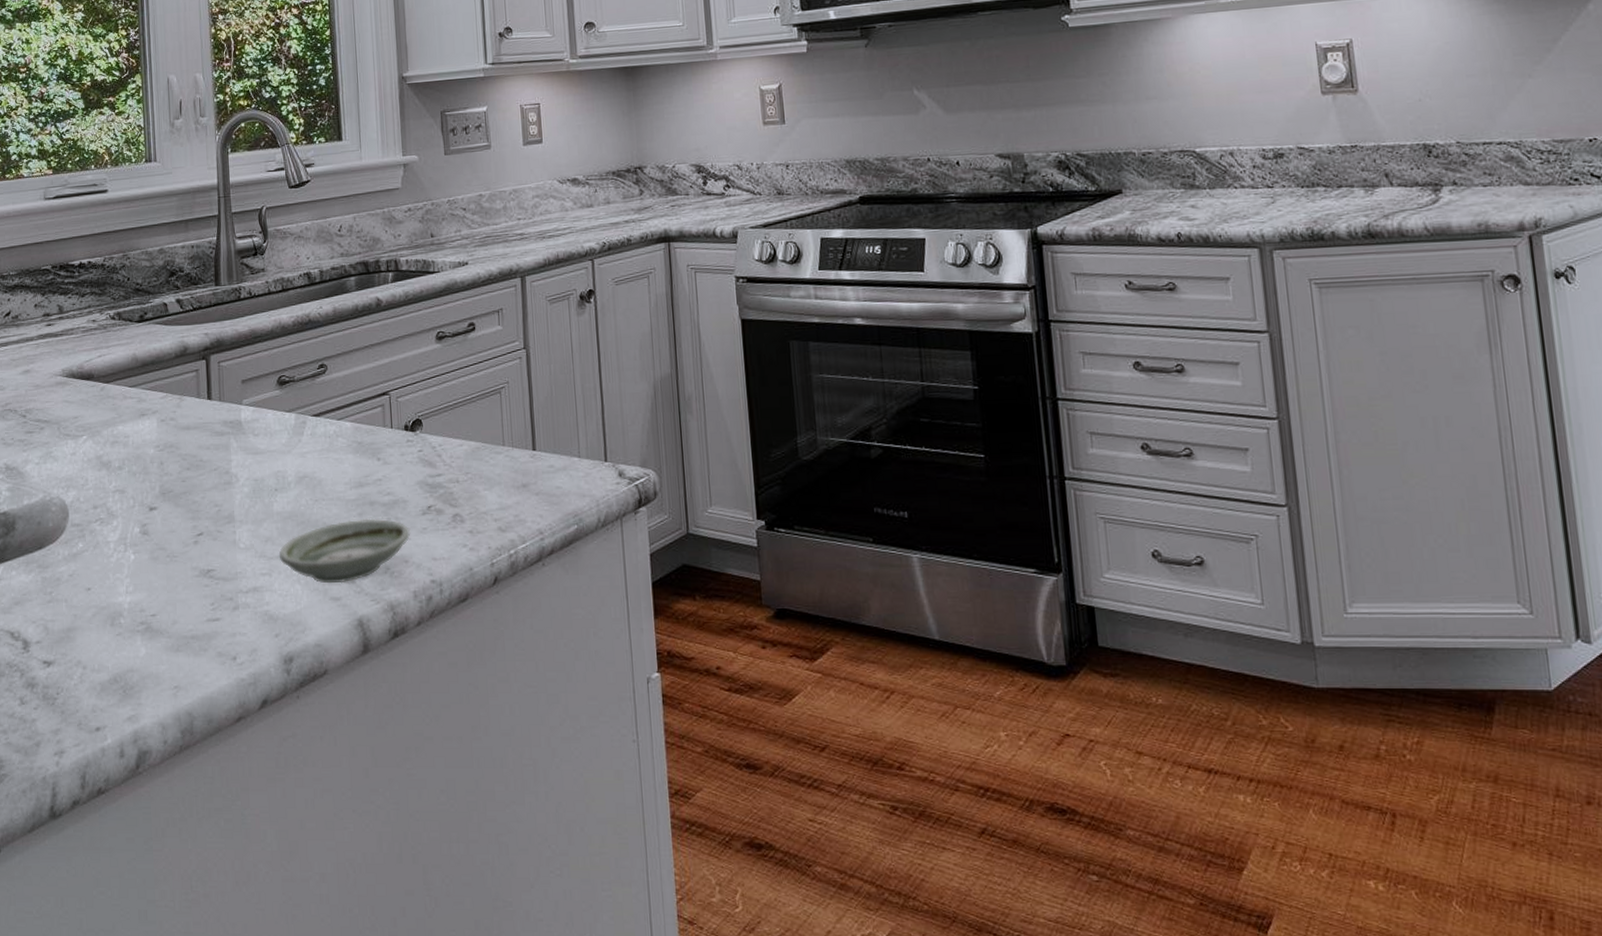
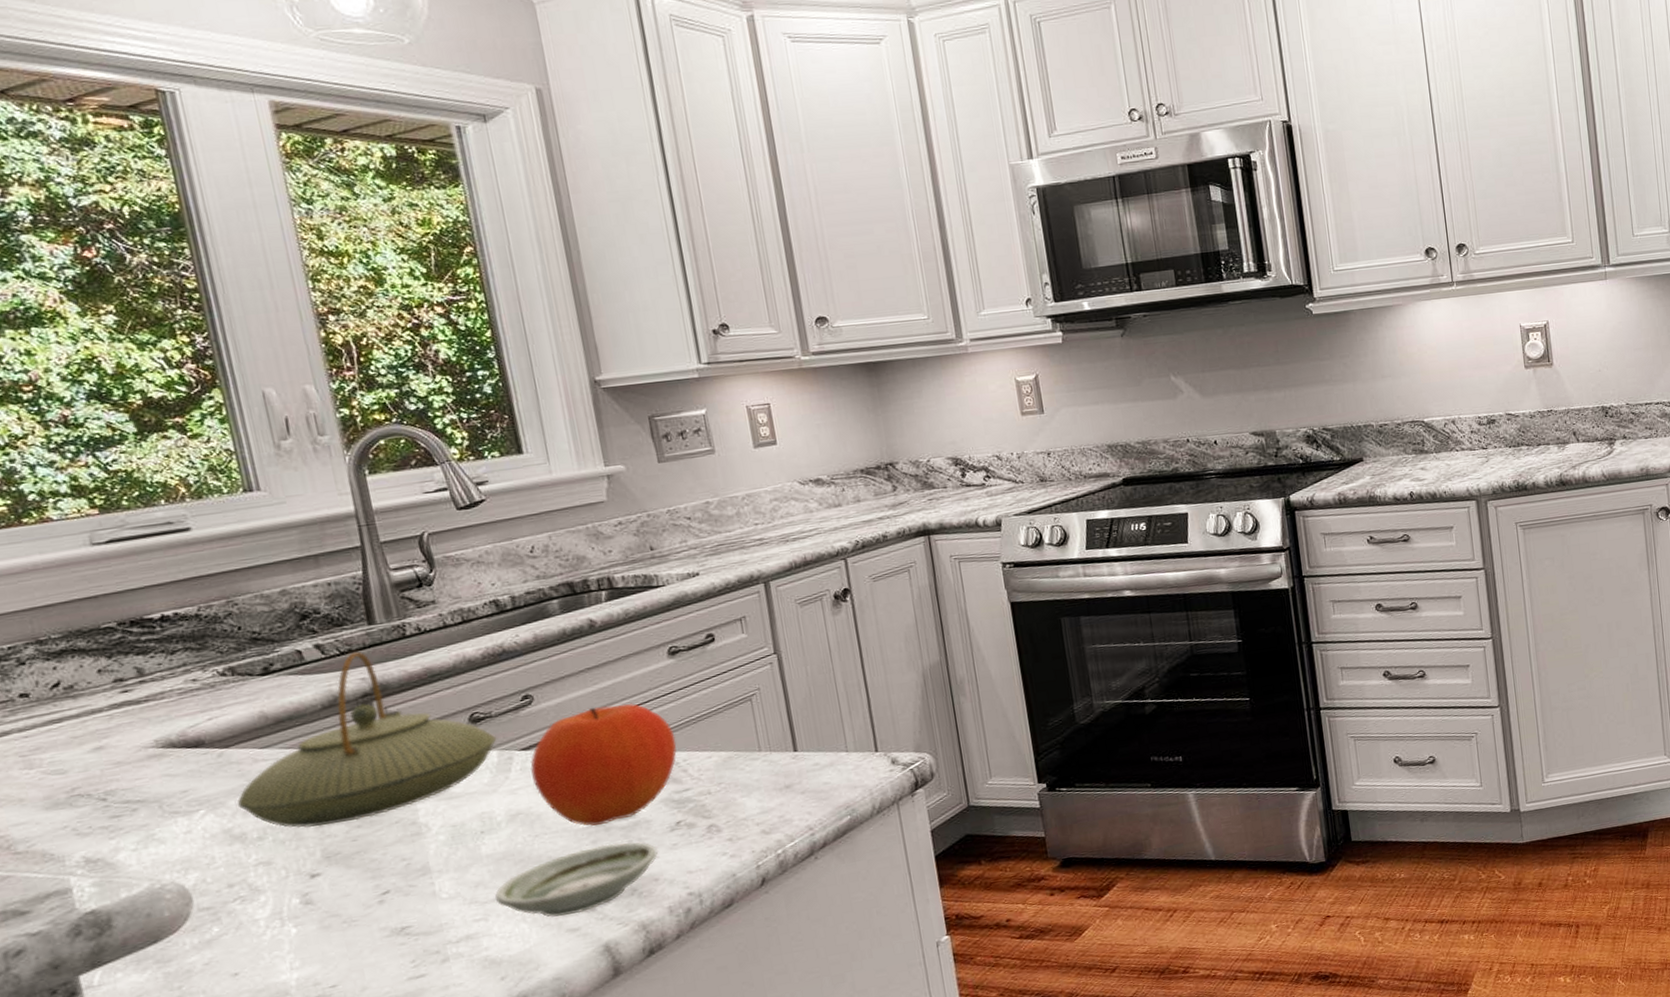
teapot: none [108,308,296,464] -> present [237,651,497,828]
fruit: none [318,382,435,499] -> present [530,704,677,826]

